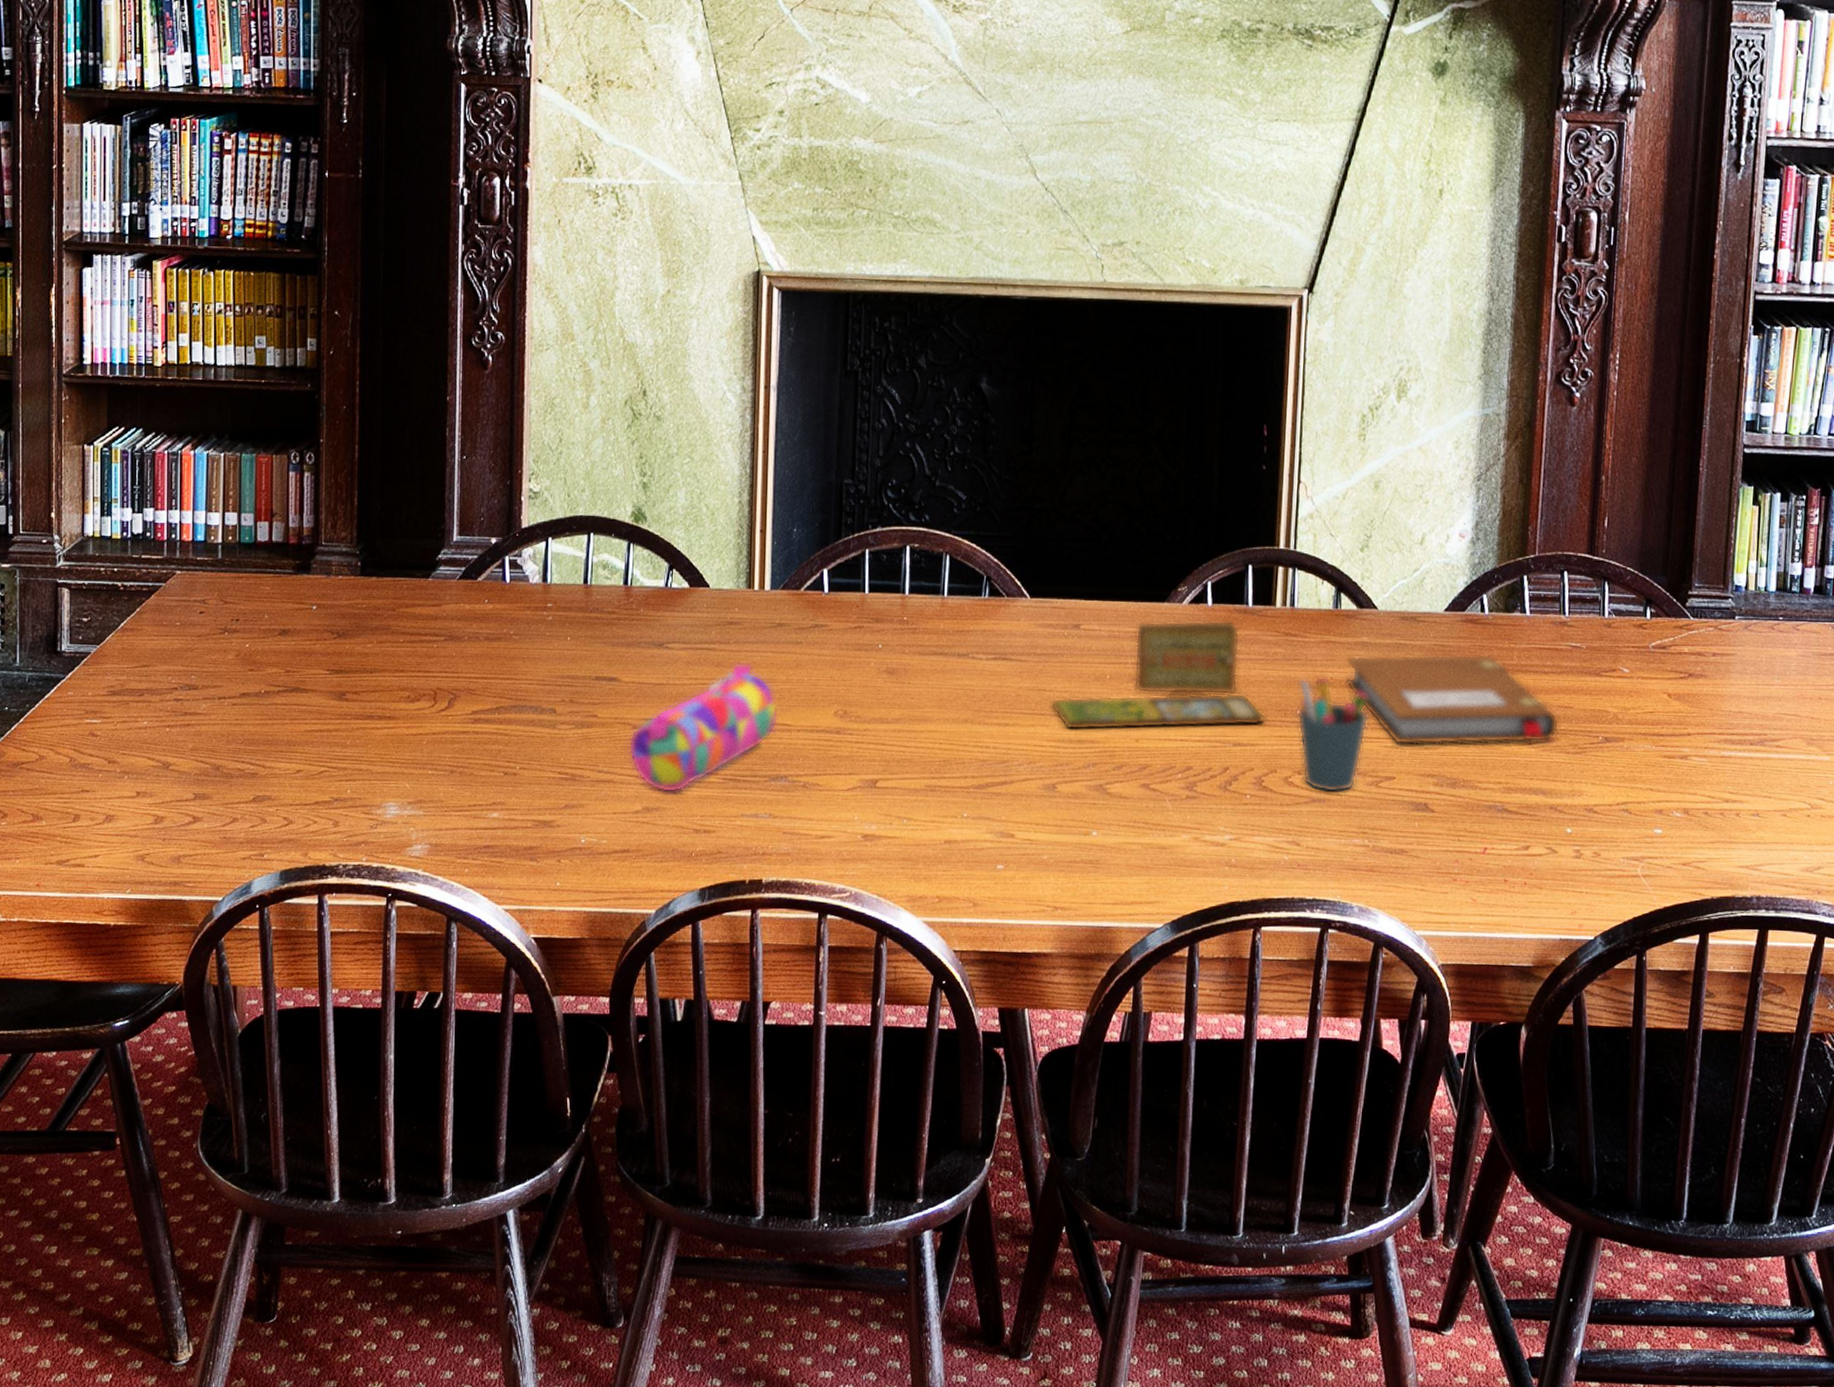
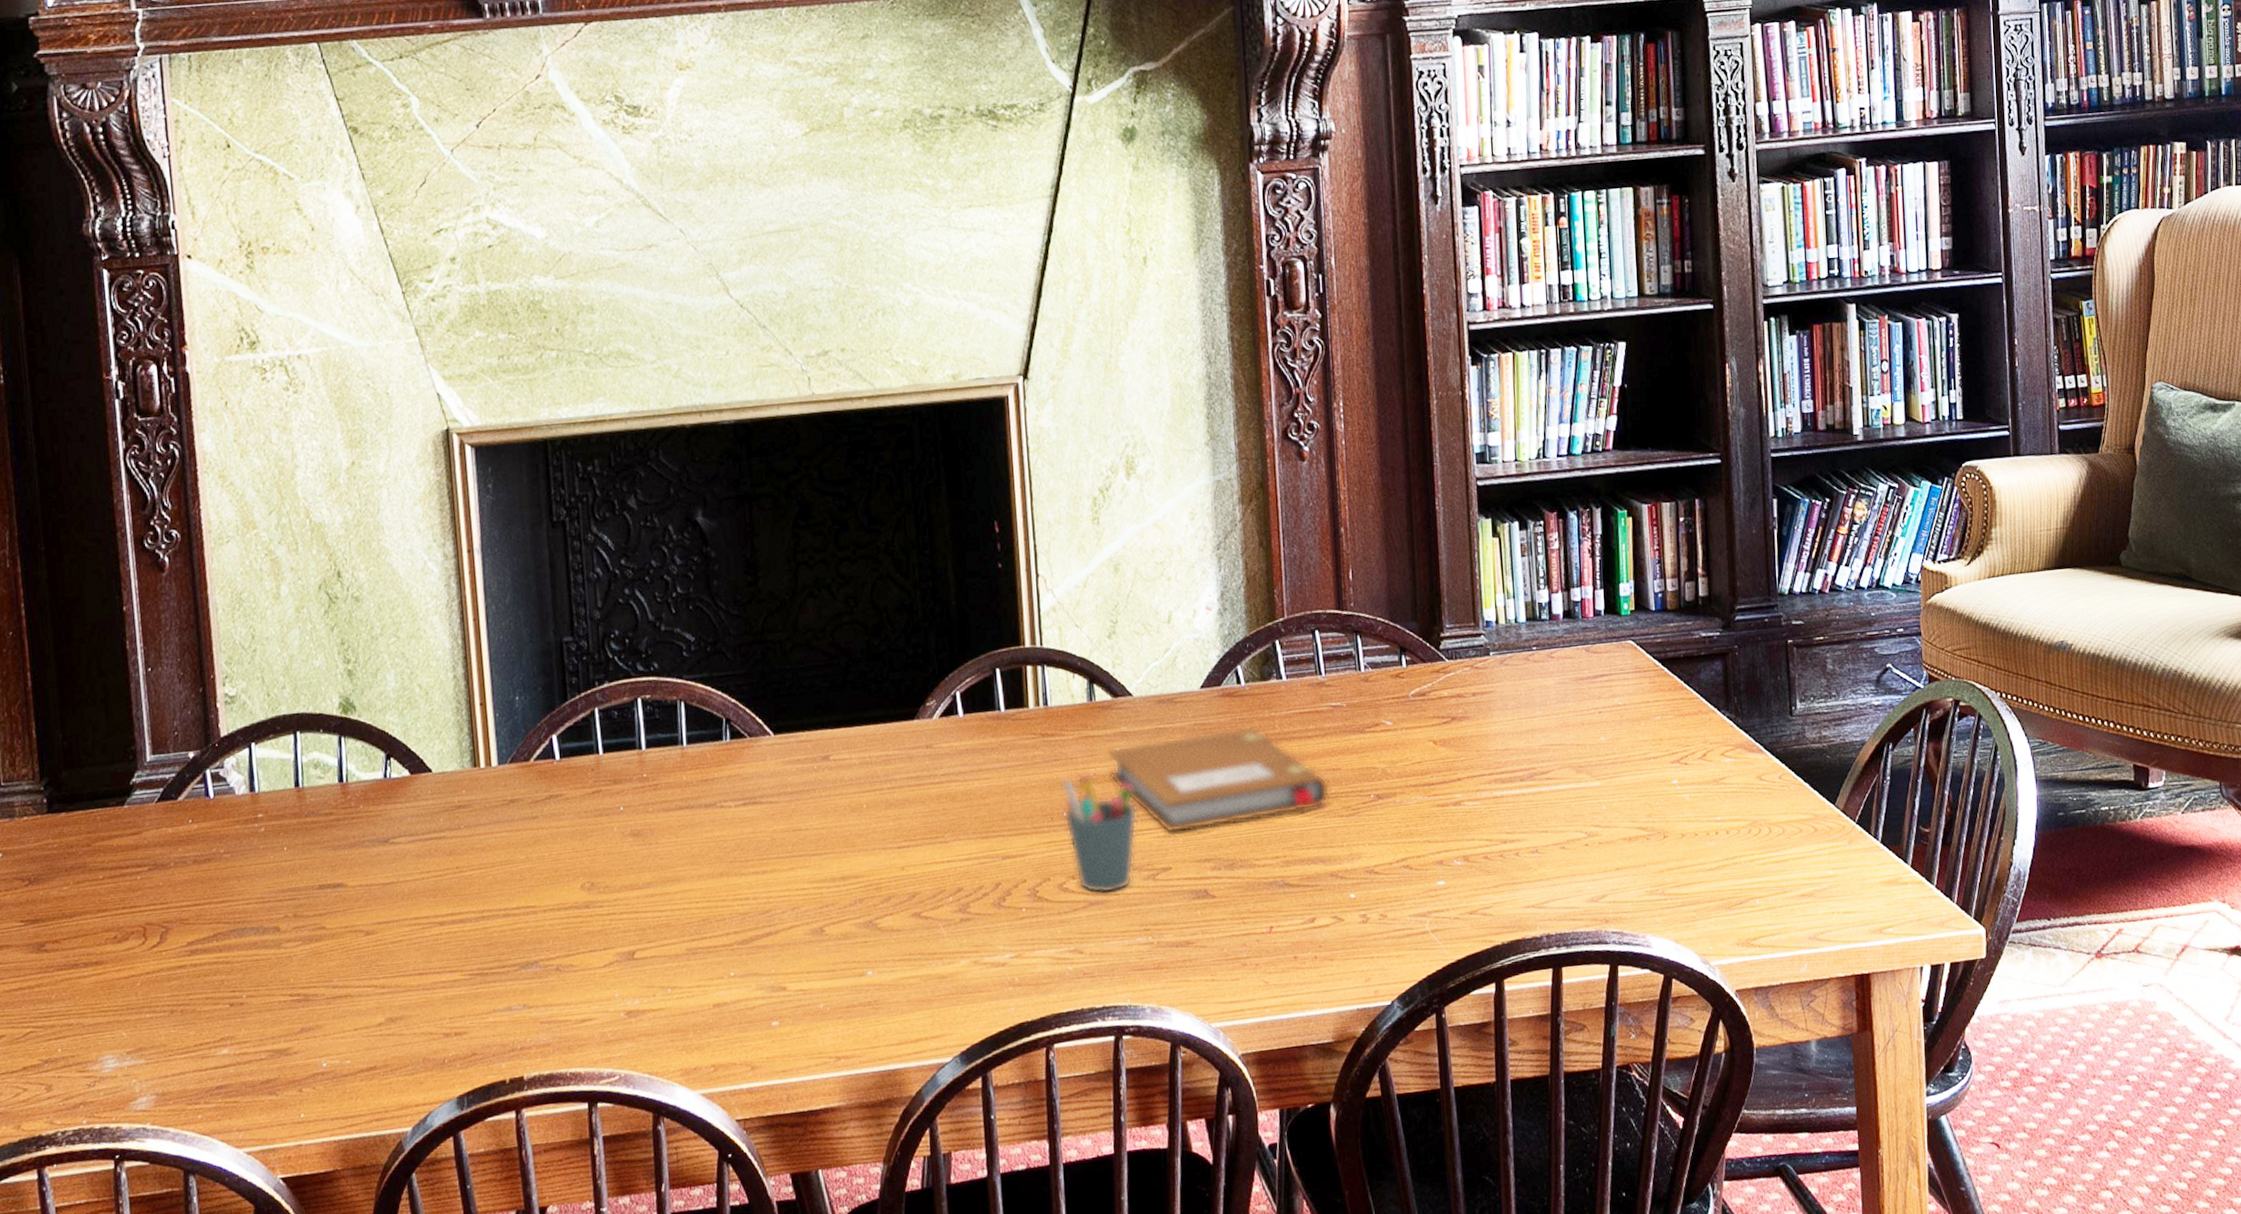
pencil case: present [628,663,779,793] -> none [362,847,522,1000]
board game: present [1051,620,1266,731] -> none [808,729,1032,868]

